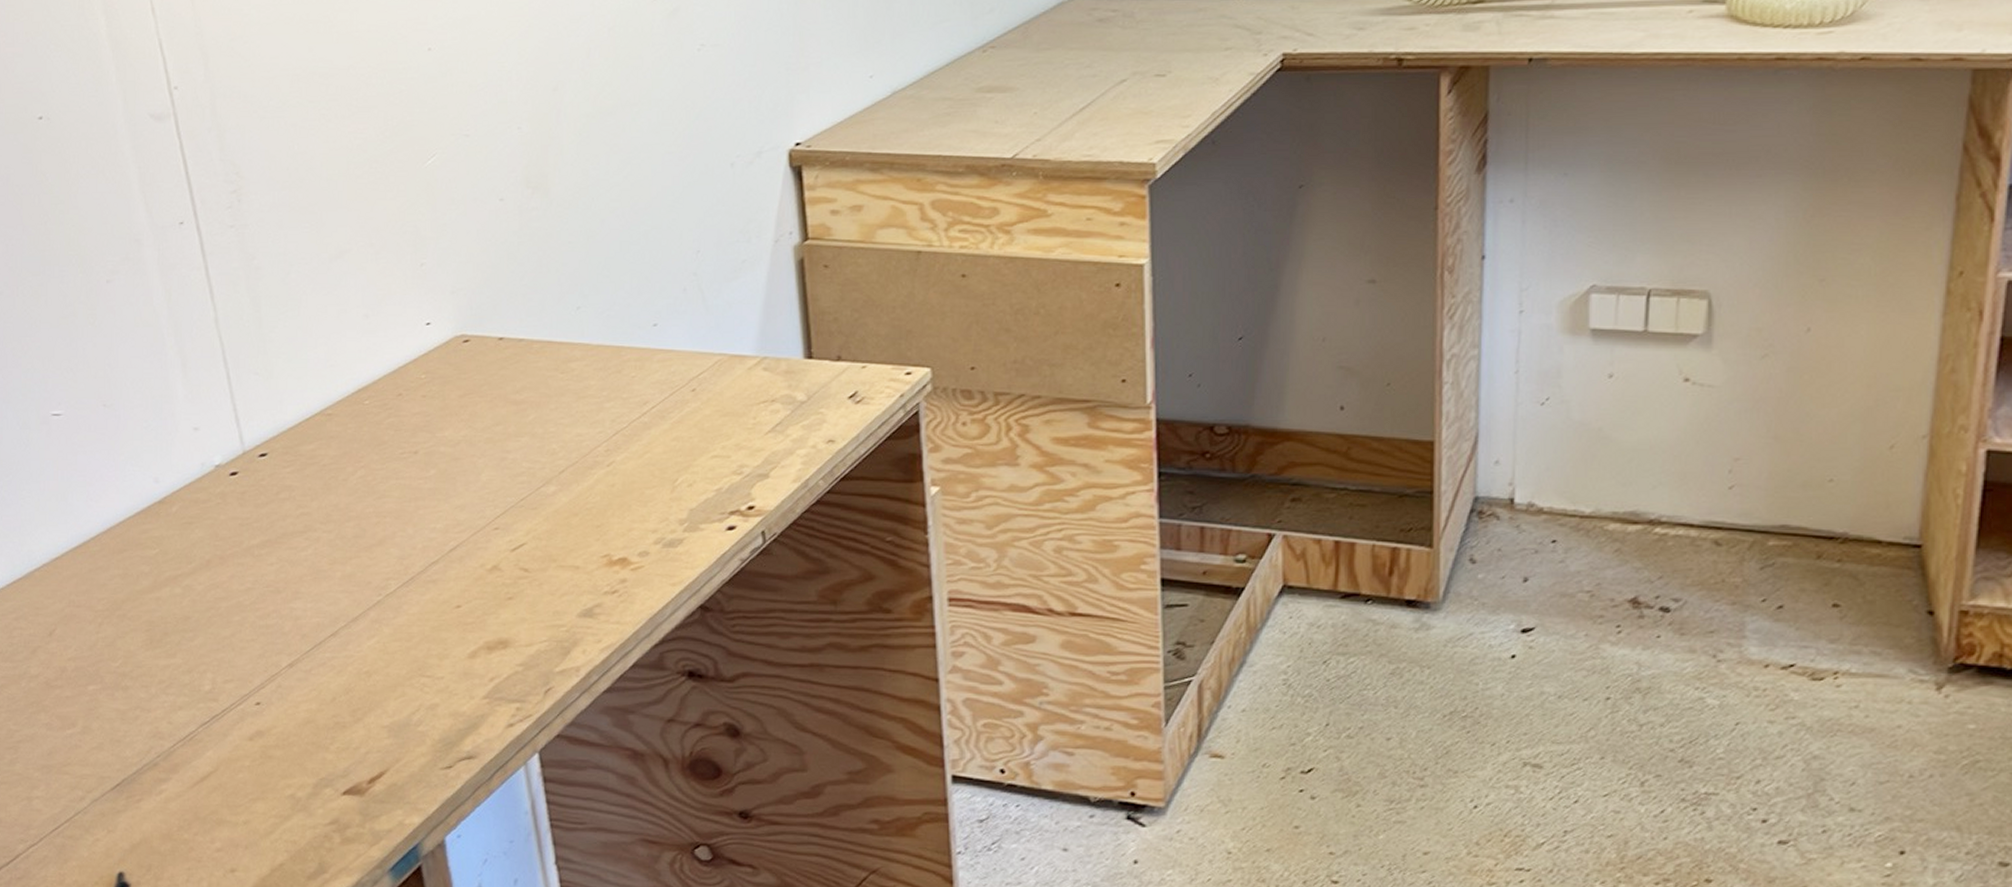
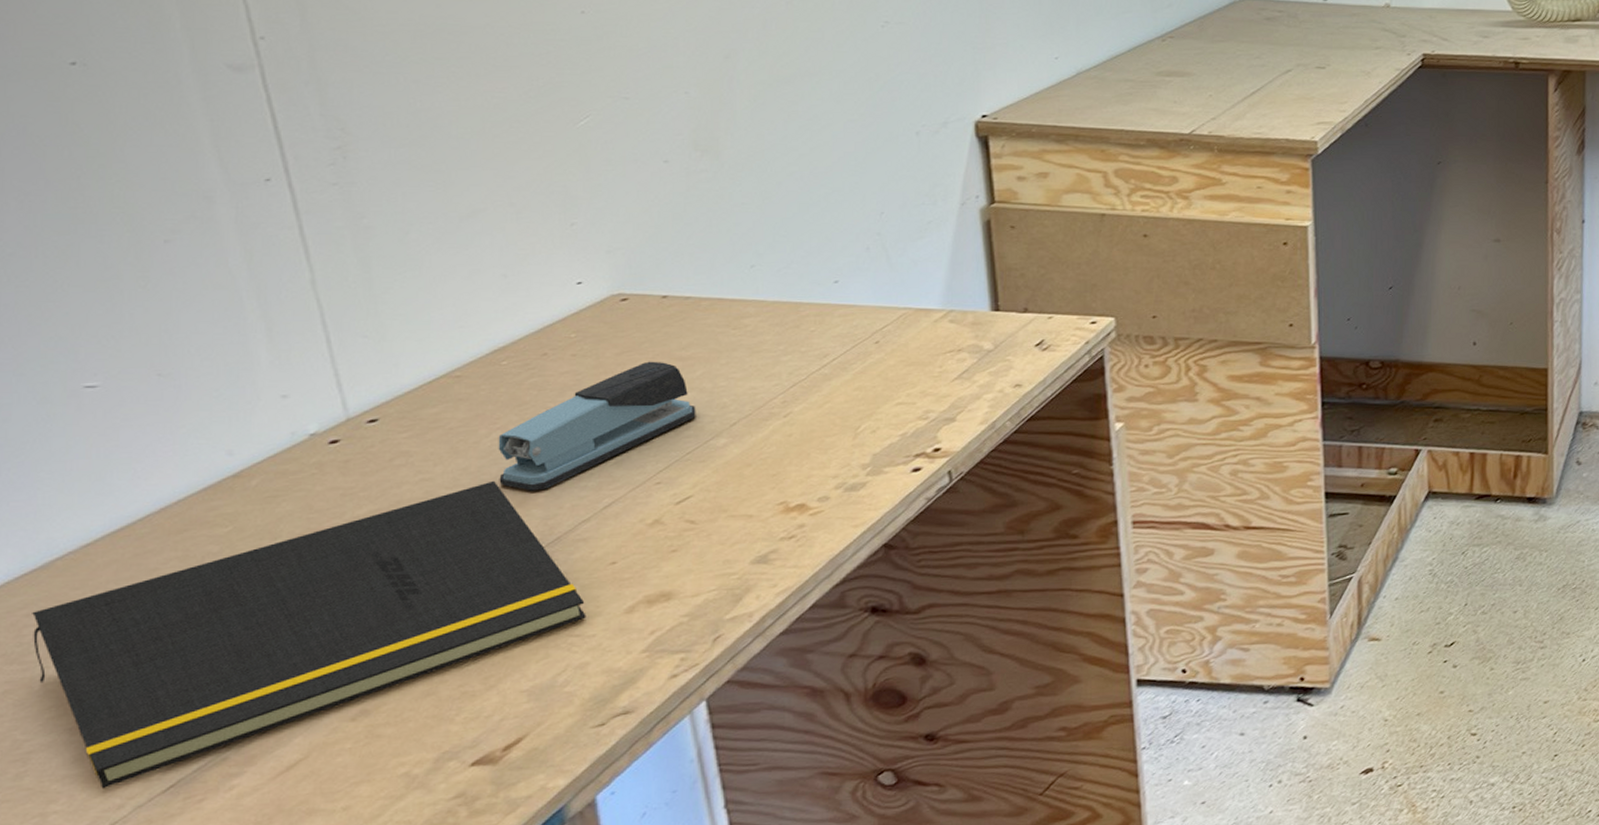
notepad: none [19,518,436,780] -> present [32,480,586,788]
stapler: none [362,404,529,530] -> present [498,361,696,491]

